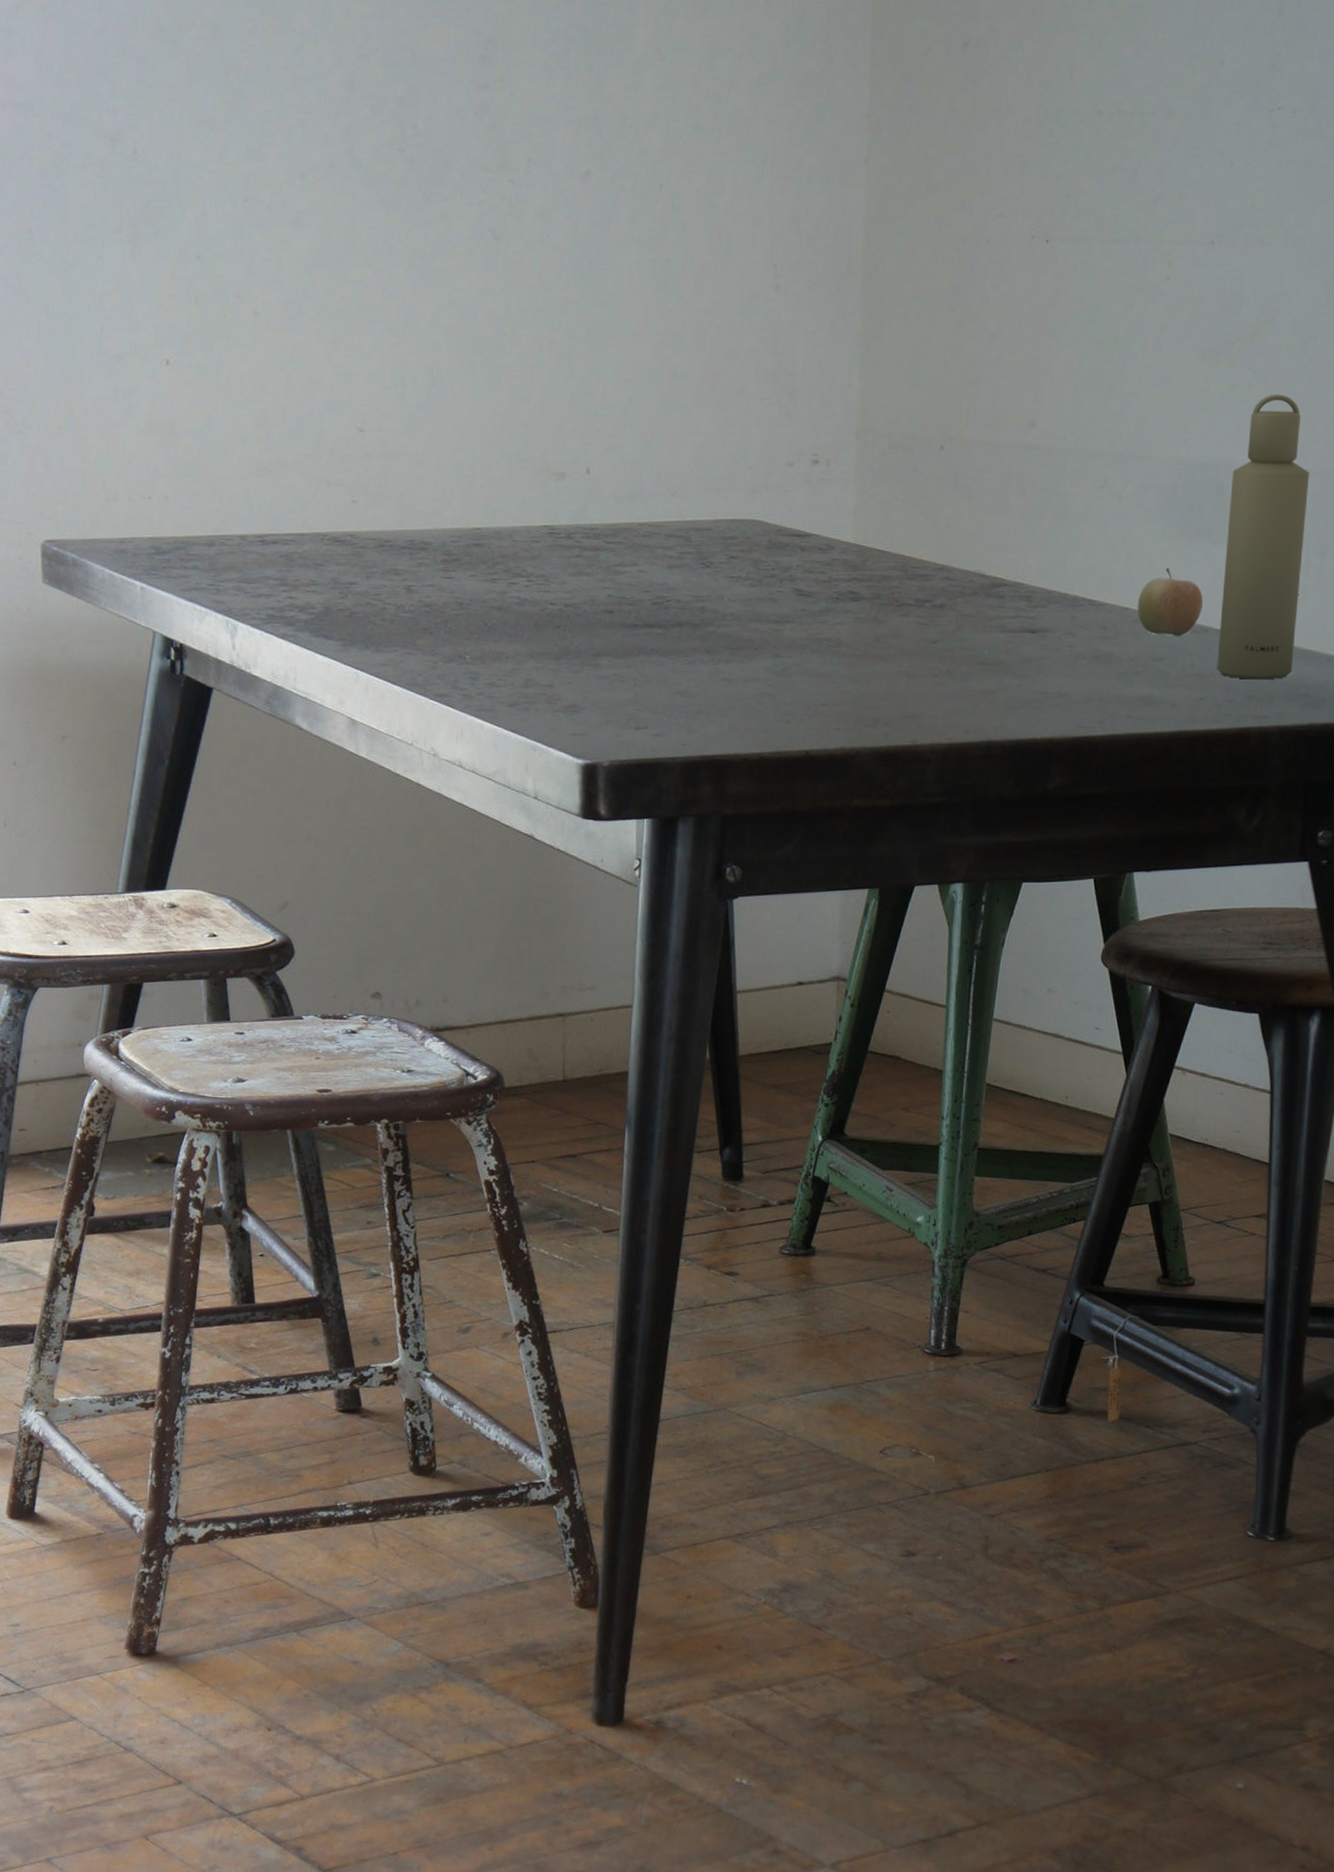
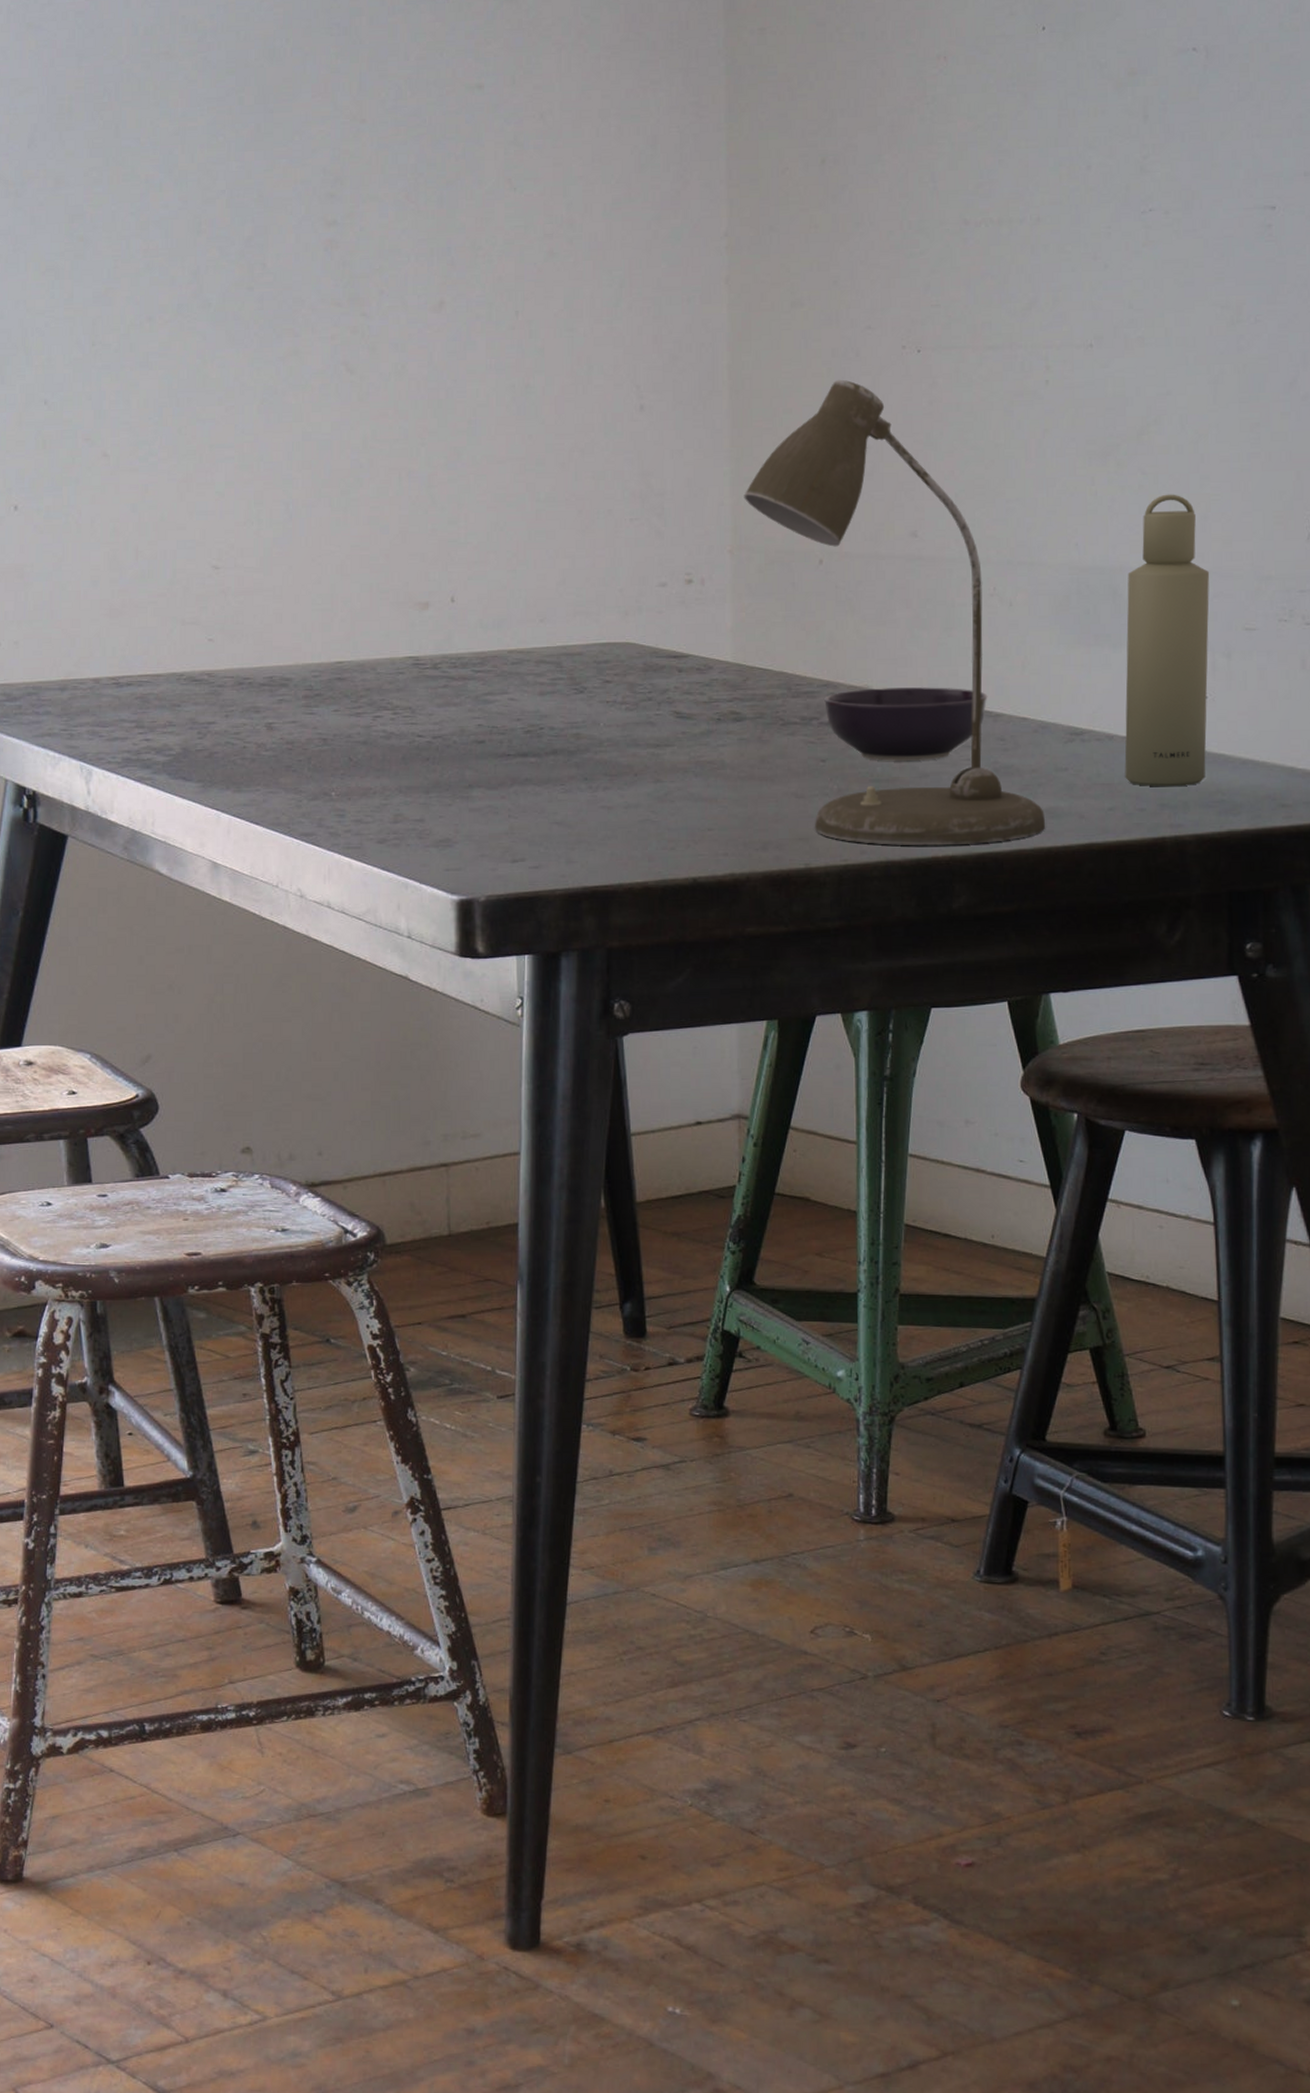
desk lamp: none [871,266,1139,729] -> present [744,379,1045,846]
bowl: none [938,574,1093,645] -> present [824,687,988,761]
fruit: present [1137,567,1204,636] -> none [1036,674,1106,745]

